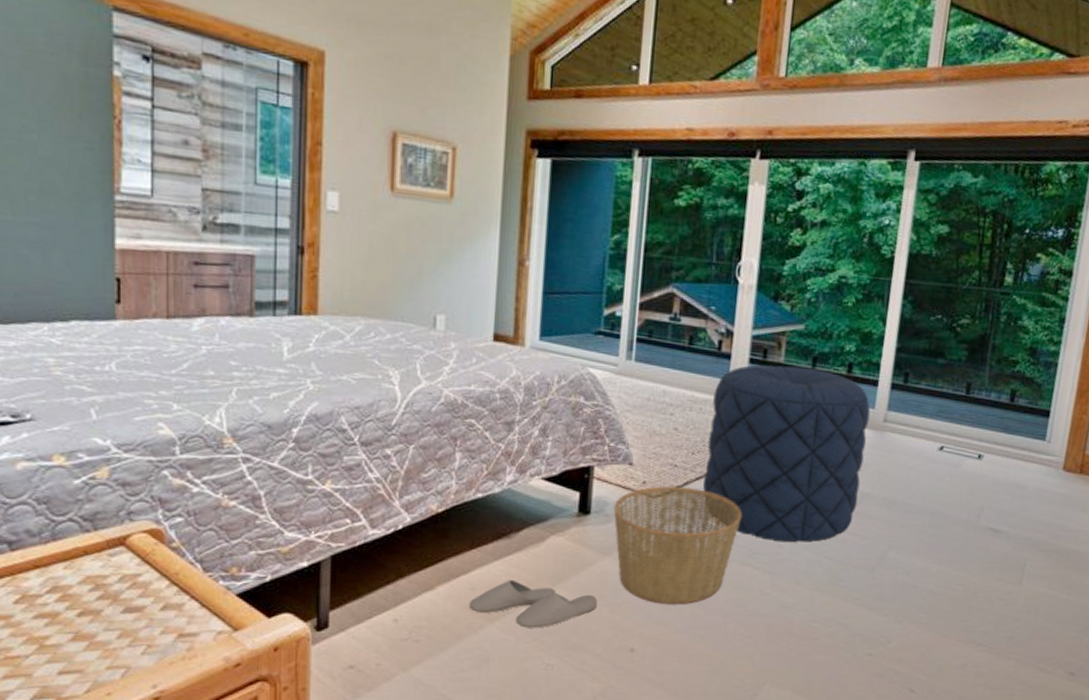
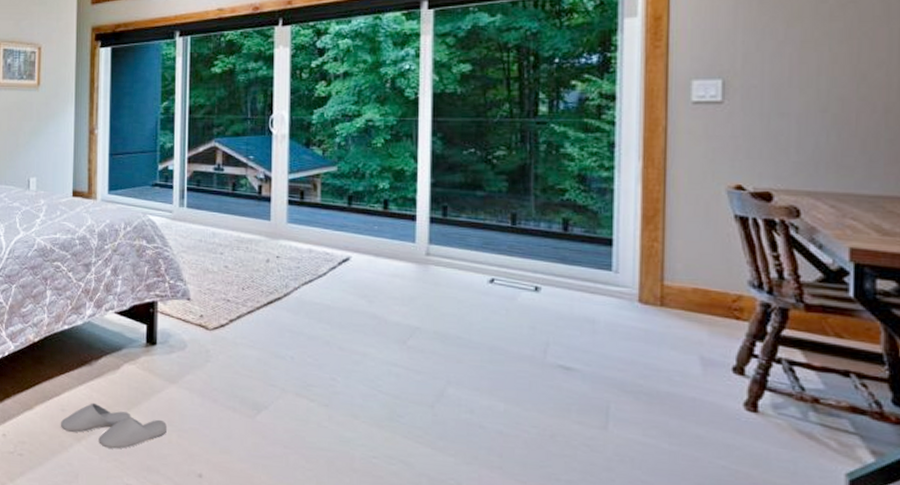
basket: present [613,486,742,605] -> none [176,319,294,434]
pouf: present [703,364,871,542] -> none [255,205,412,375]

